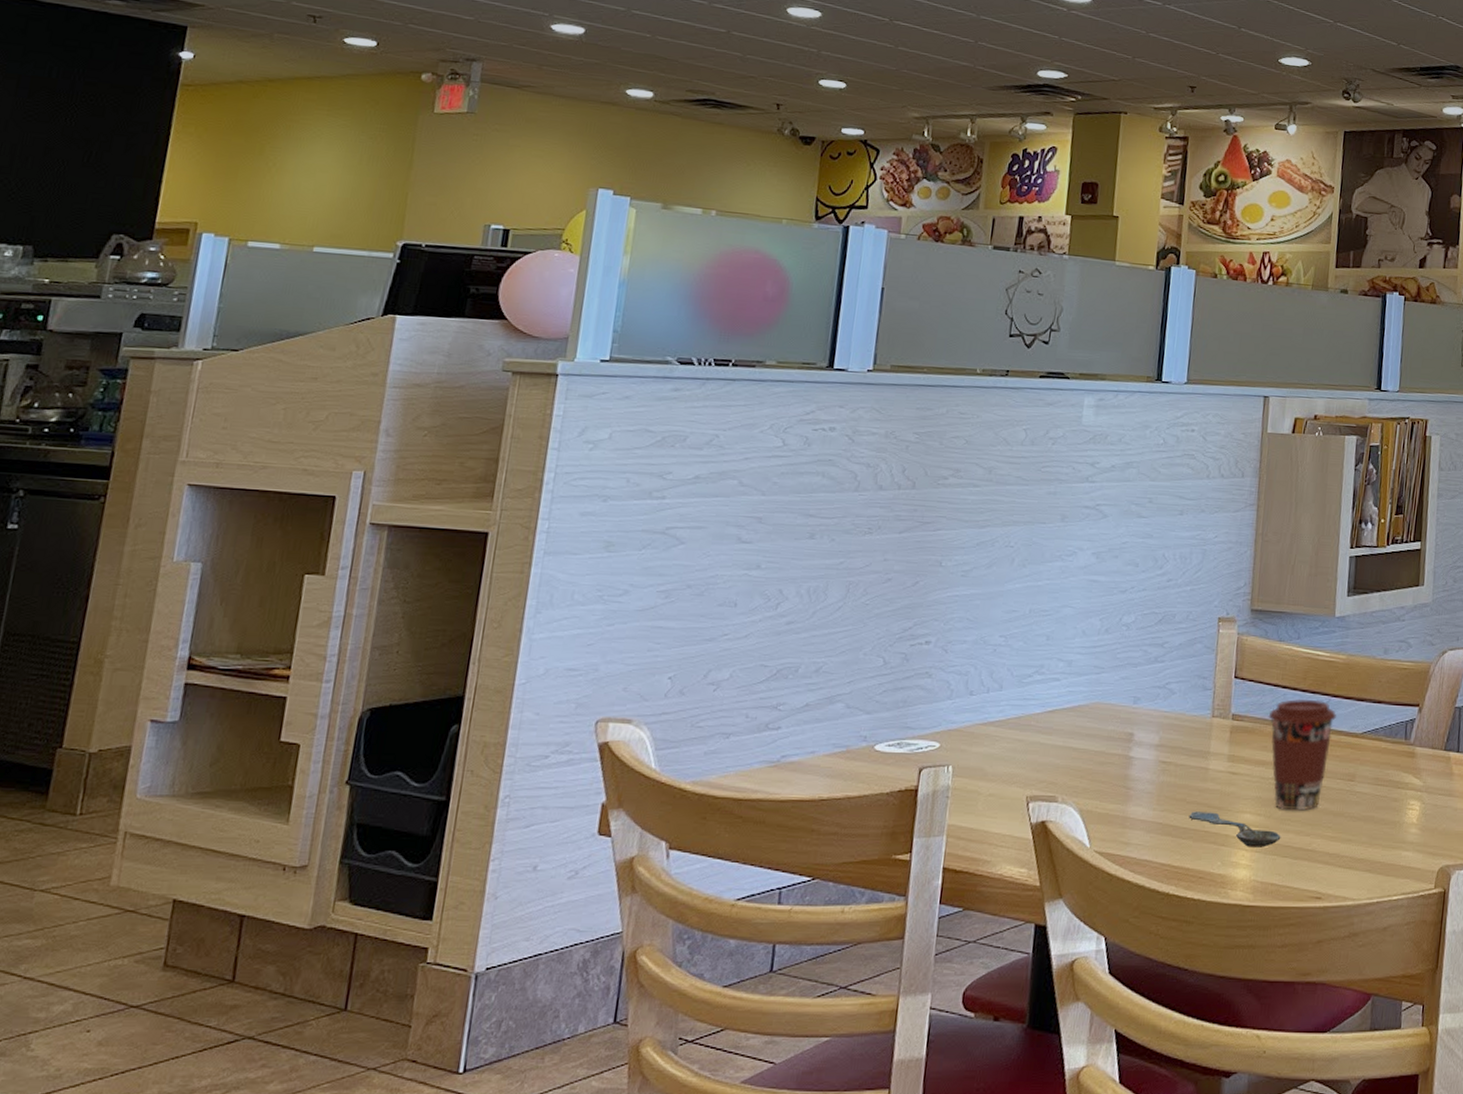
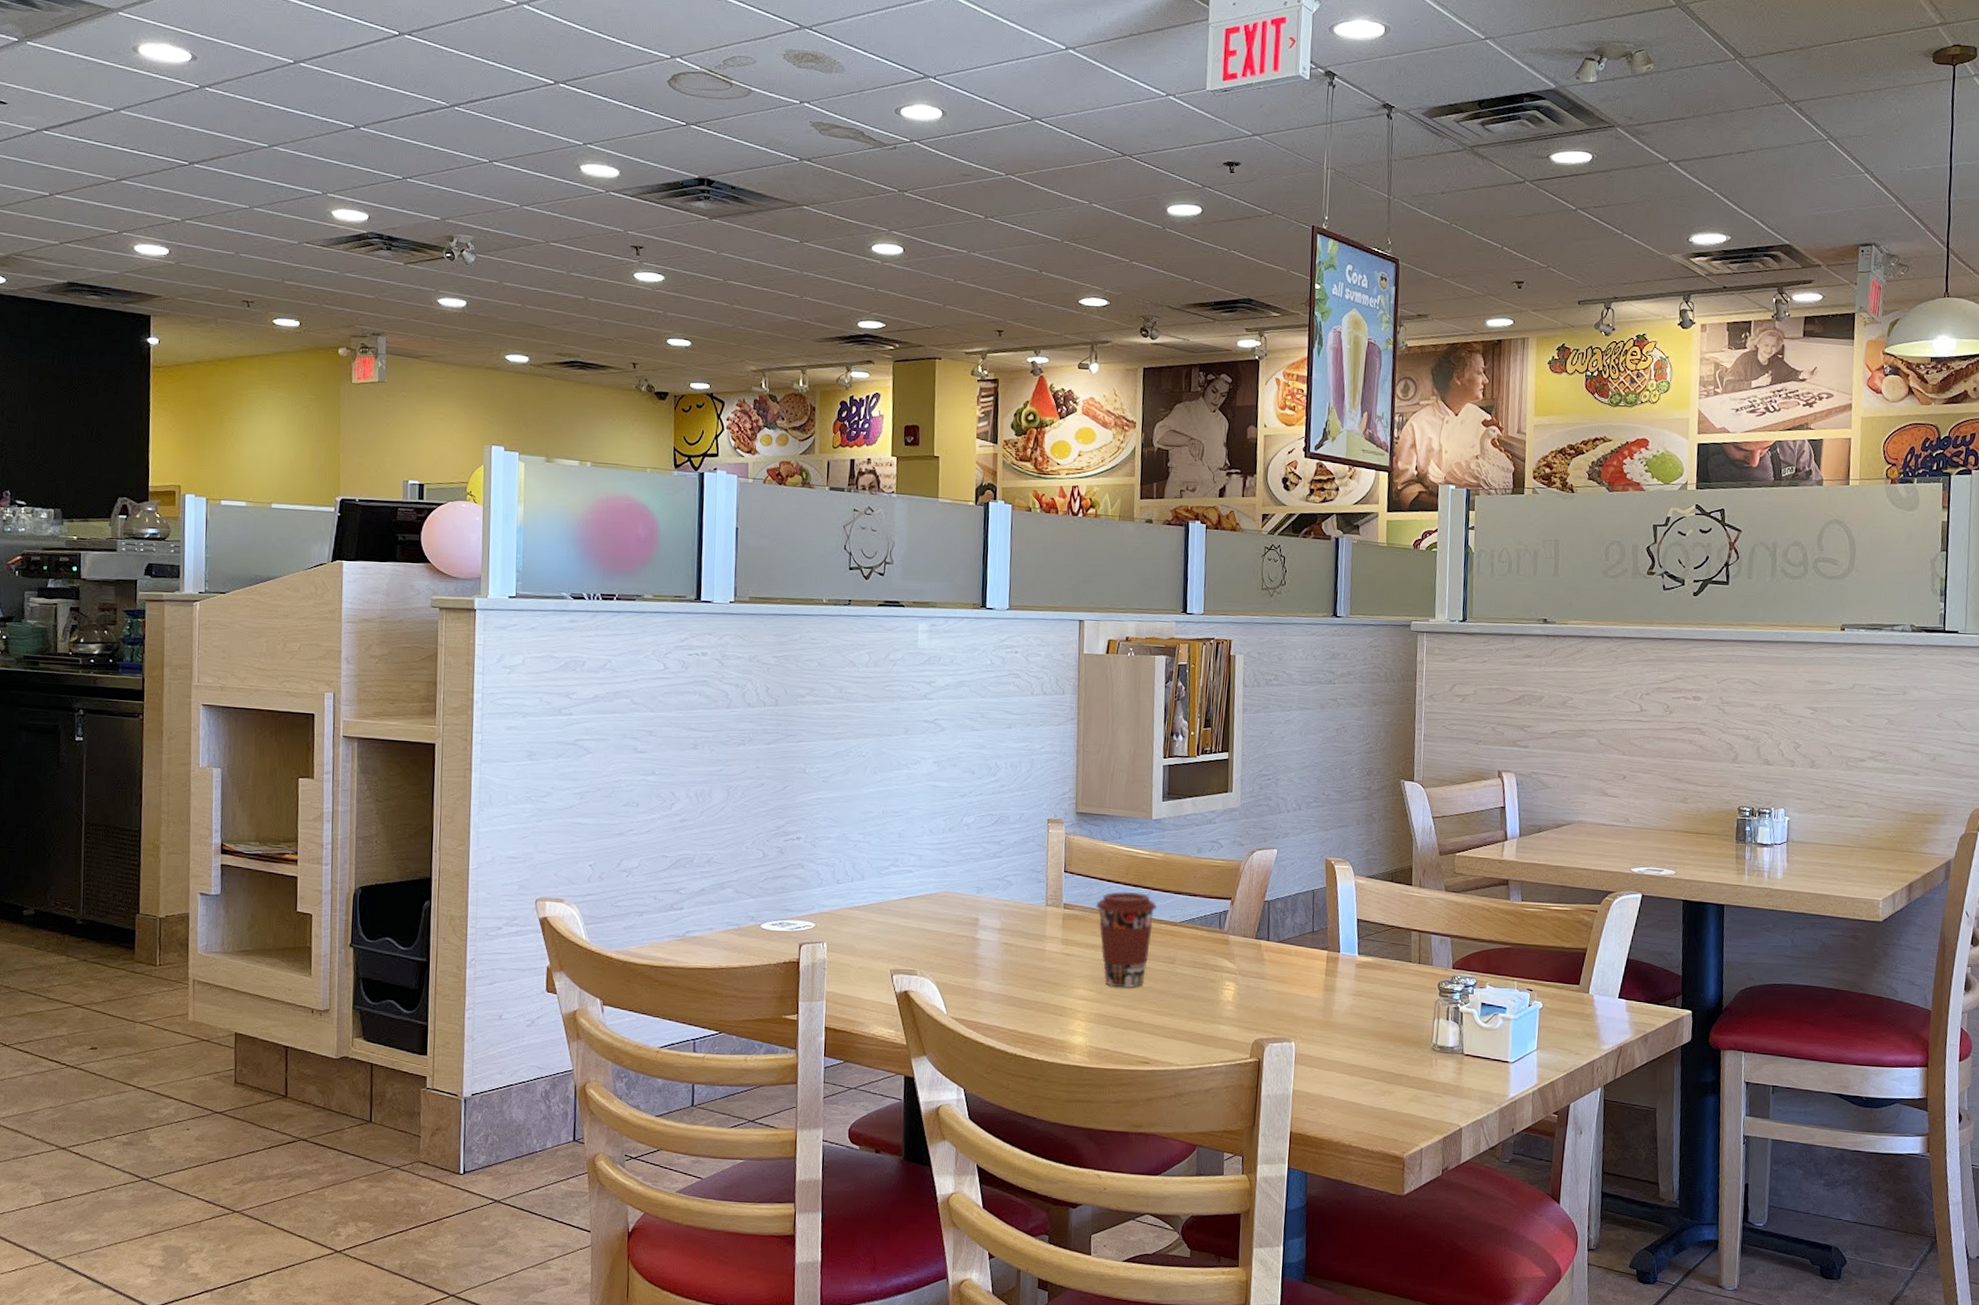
spoon: present [1189,811,1281,848] -> none [1030,986,1112,1018]

